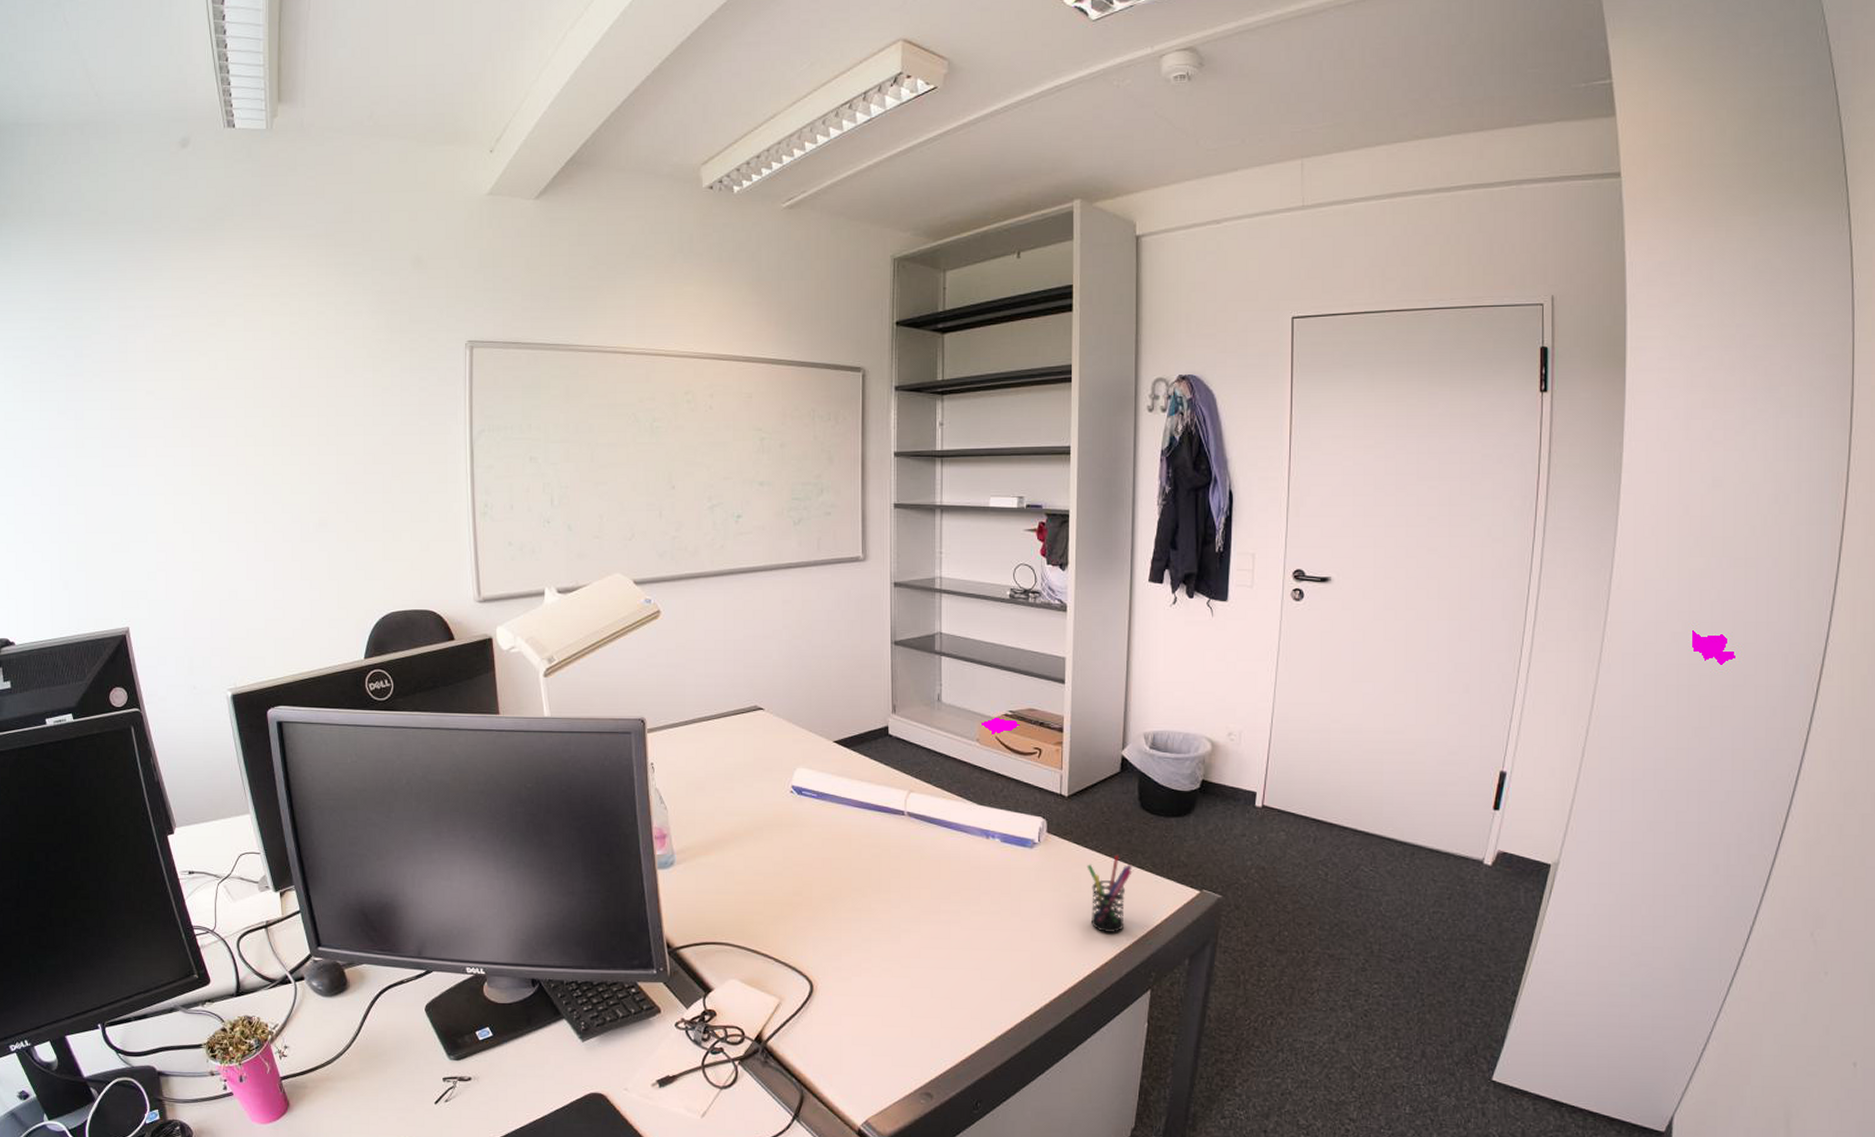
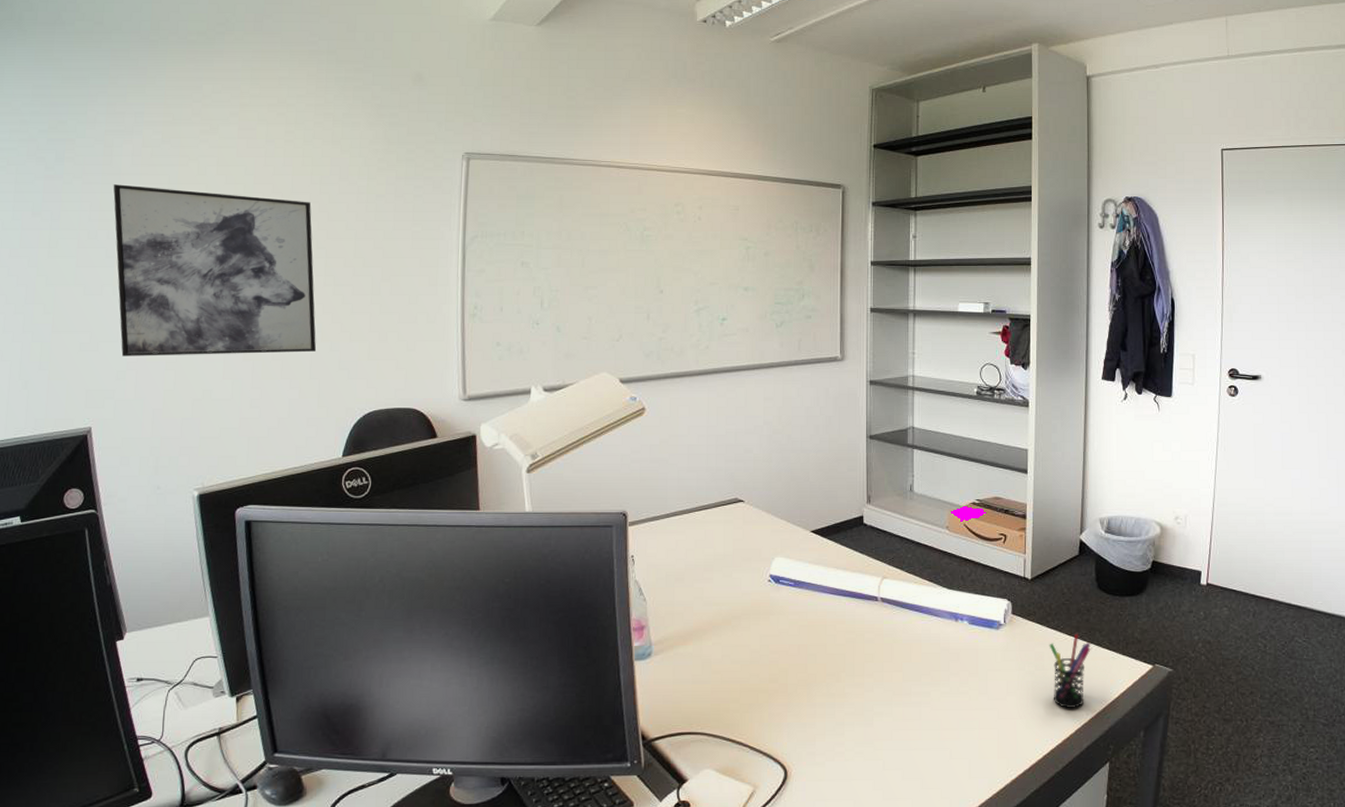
wall art: none [130,381,334,557] -> present [113,184,317,356]

